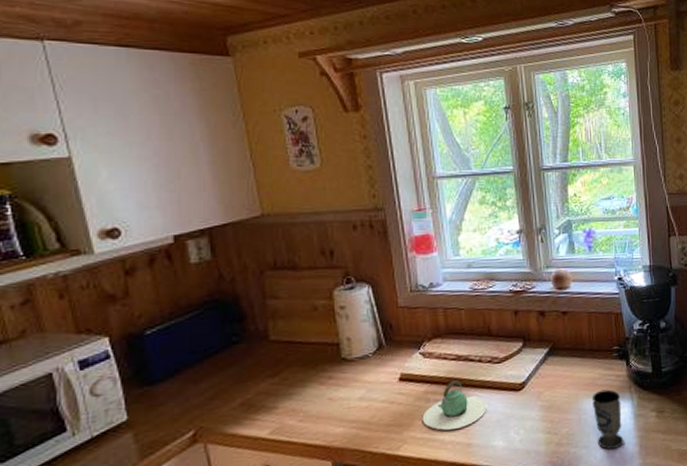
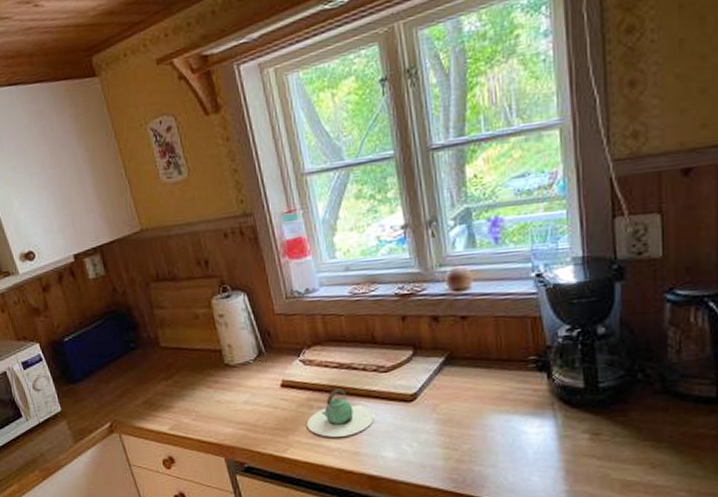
cup: present [591,389,624,450] -> none [500,405,544,472]

